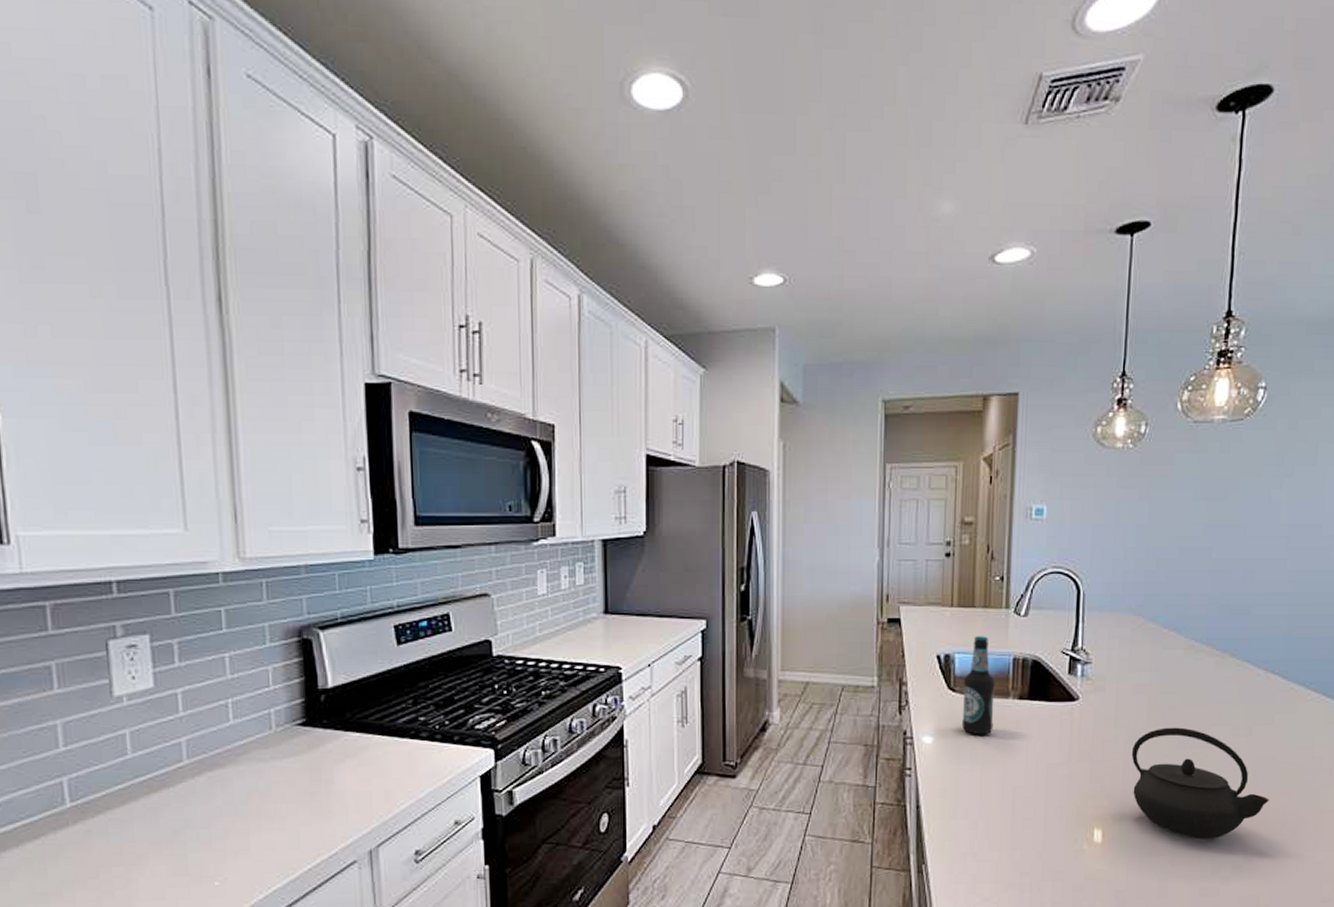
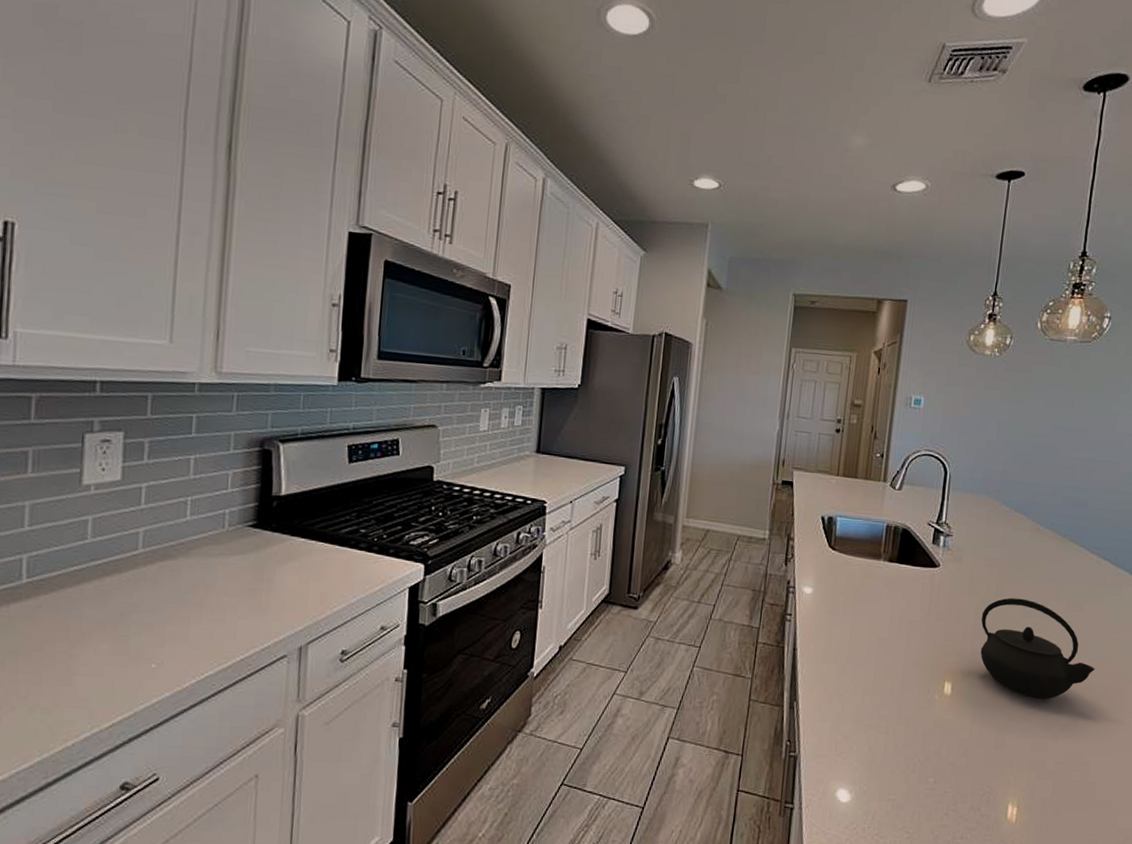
bottle: present [961,636,995,735] -> none [838,503,870,591]

